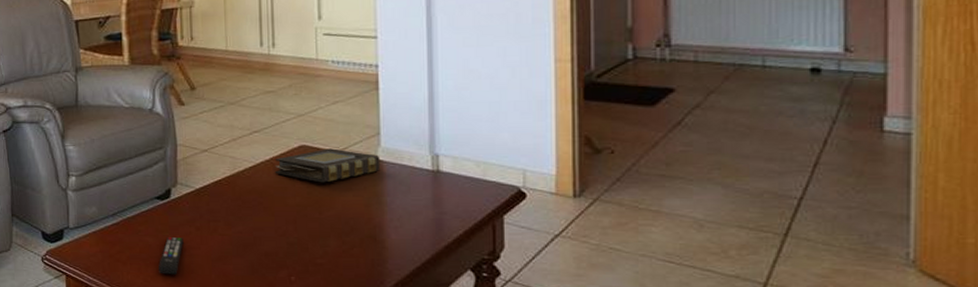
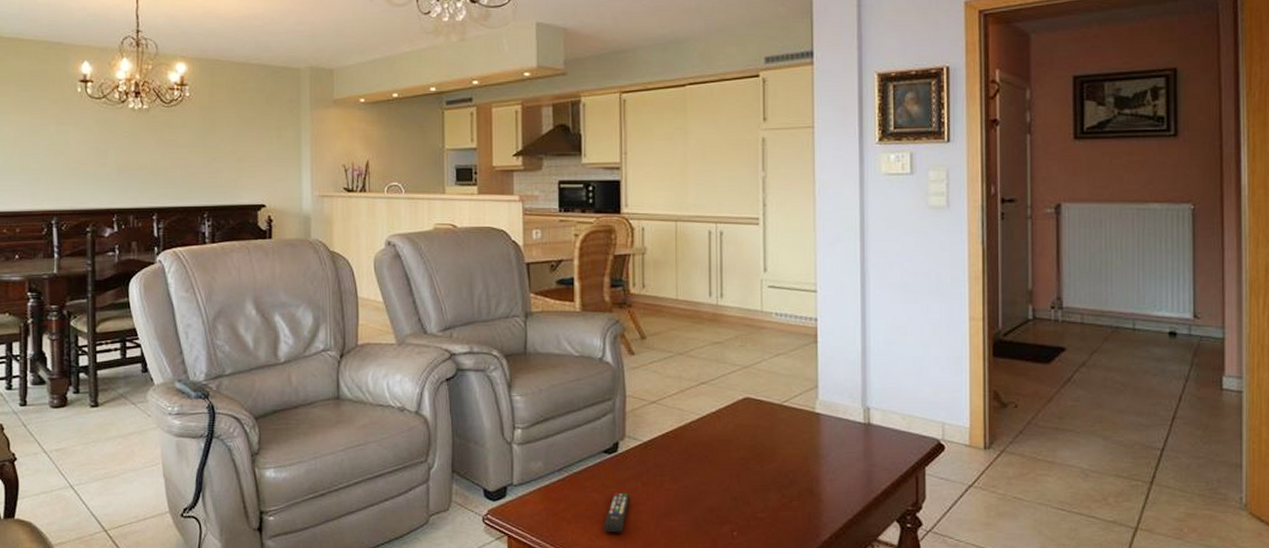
book: present [274,148,381,183] -> none [720,401,818,436]

